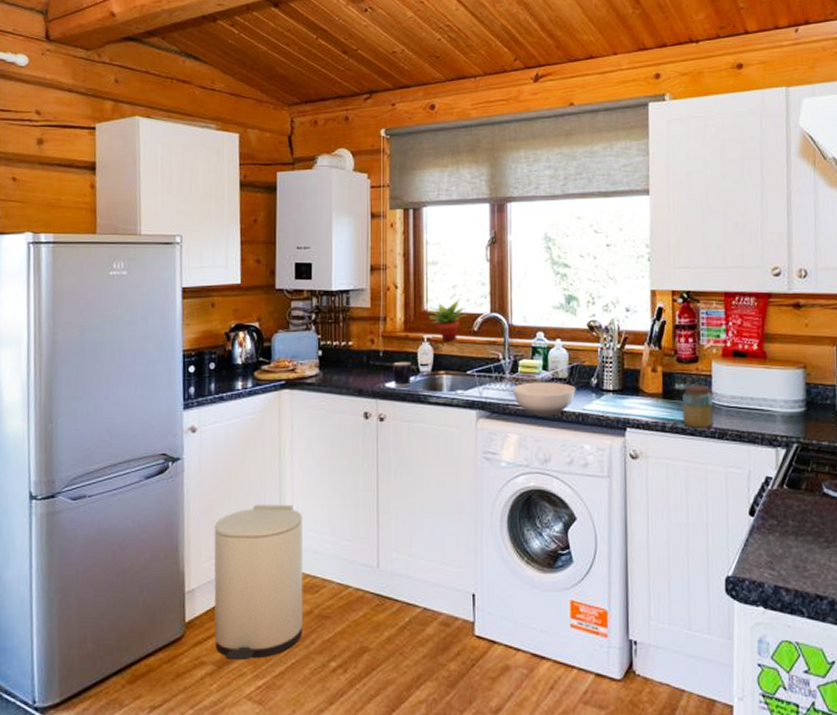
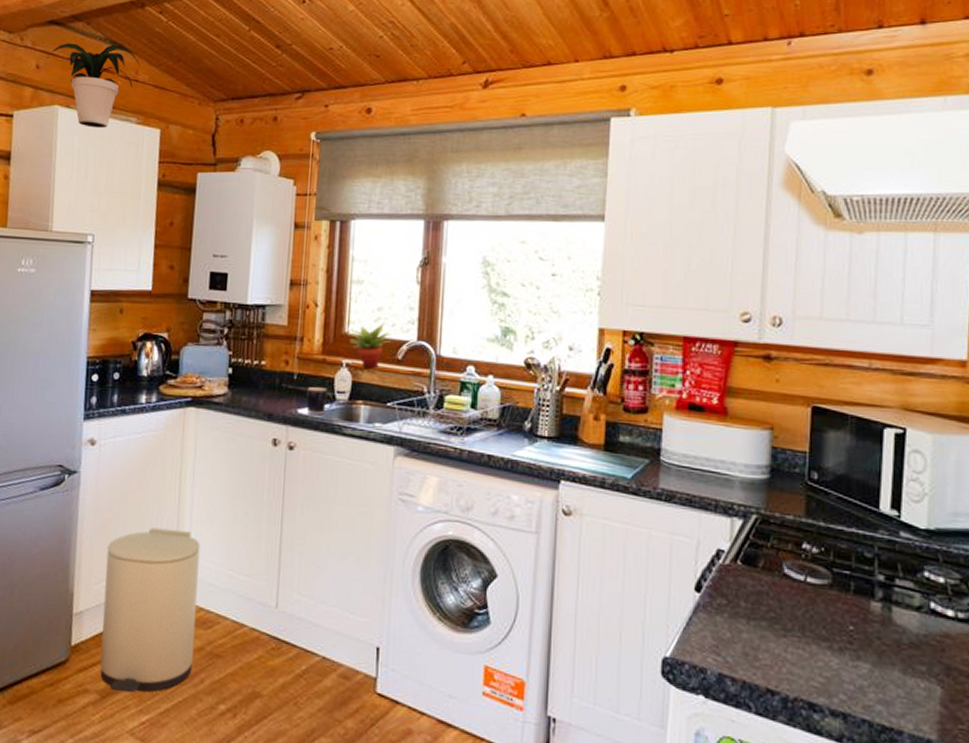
potted plant: none [124,57,216,136] -> present [46,43,140,128]
bowl: present [512,381,576,416] -> none [435,420,507,460]
peanut butter: present [682,384,713,429] -> none [625,437,662,489]

